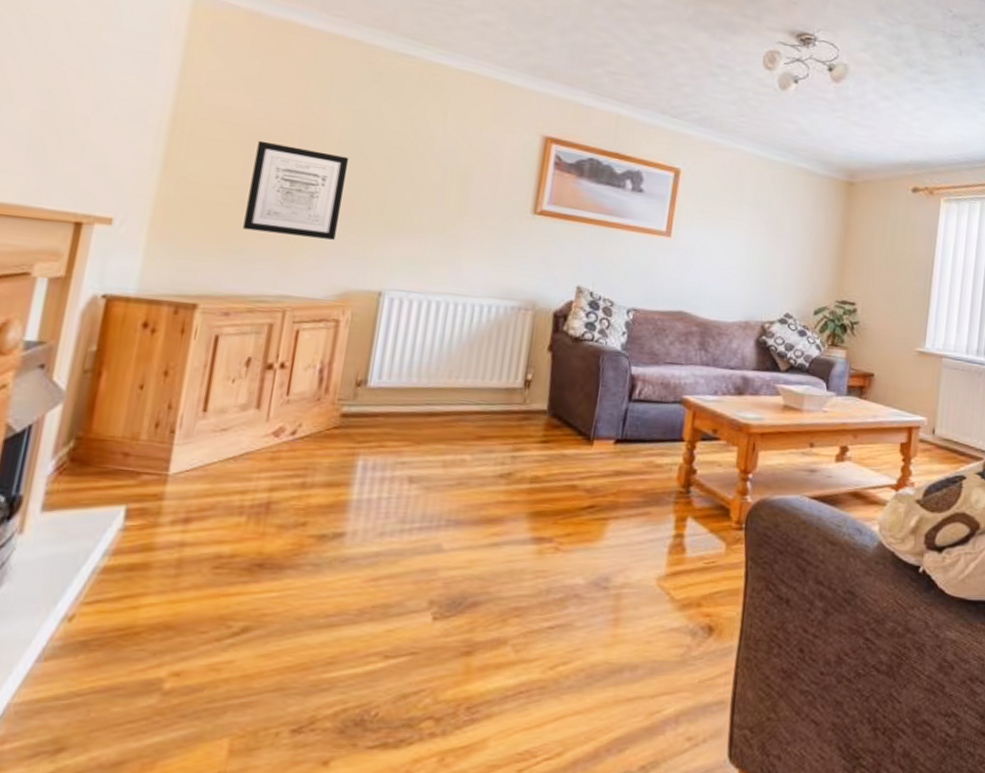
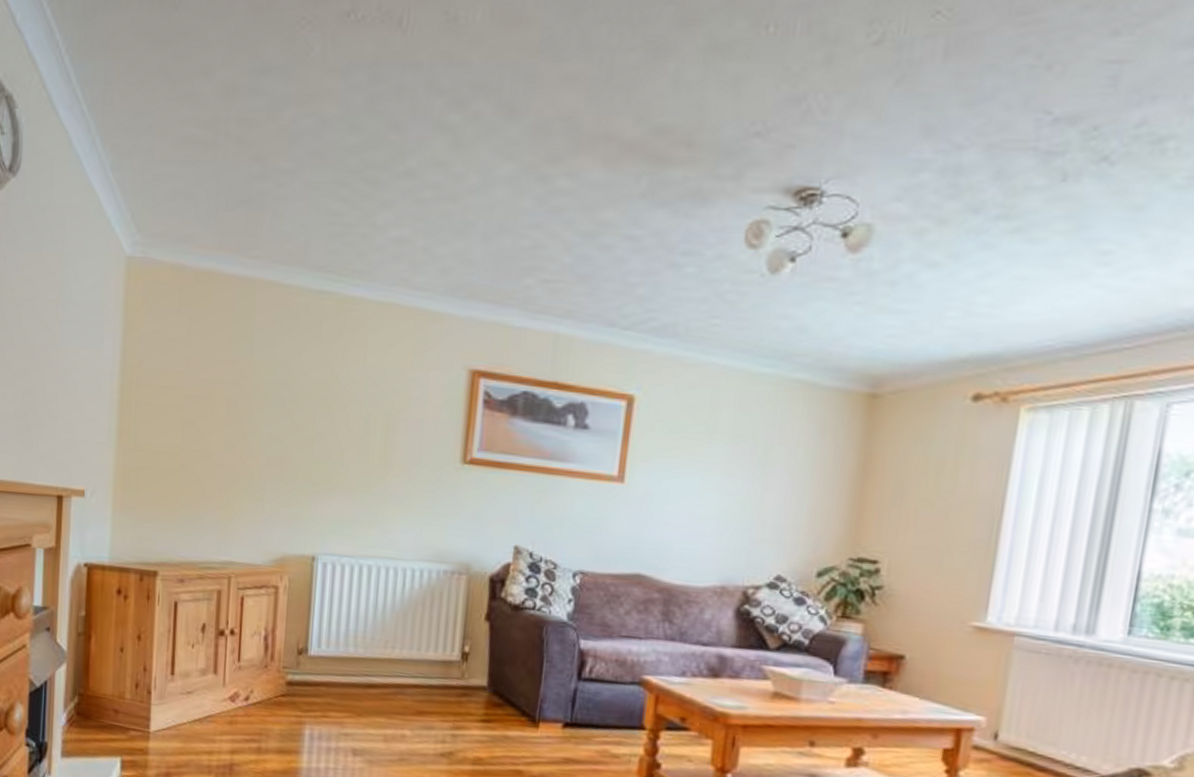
wall art: present [243,140,349,240] -> none [188,402,275,503]

